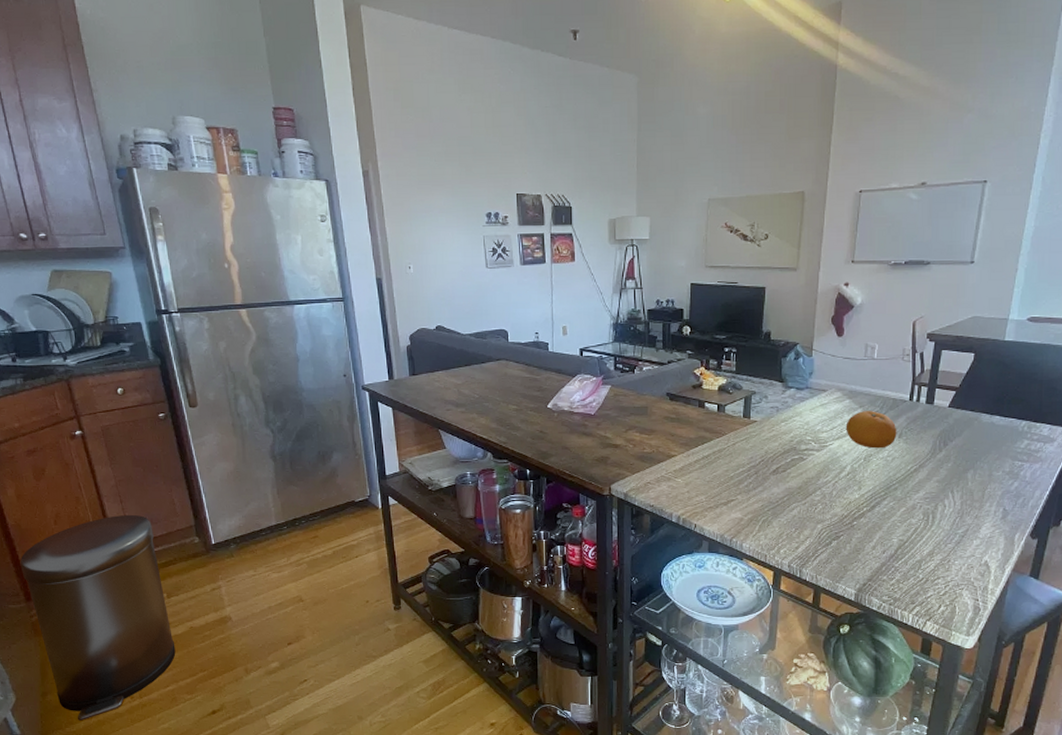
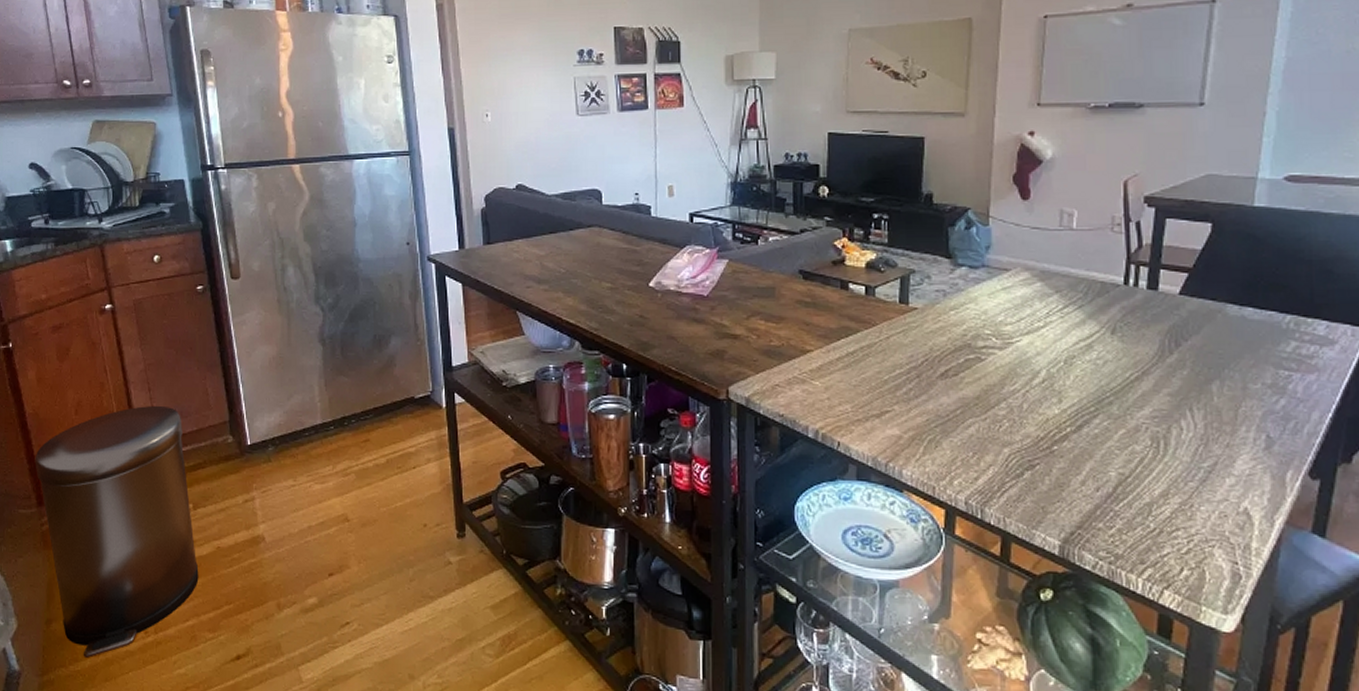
fruit: present [845,411,897,449] -> none [1037,297,1109,348]

